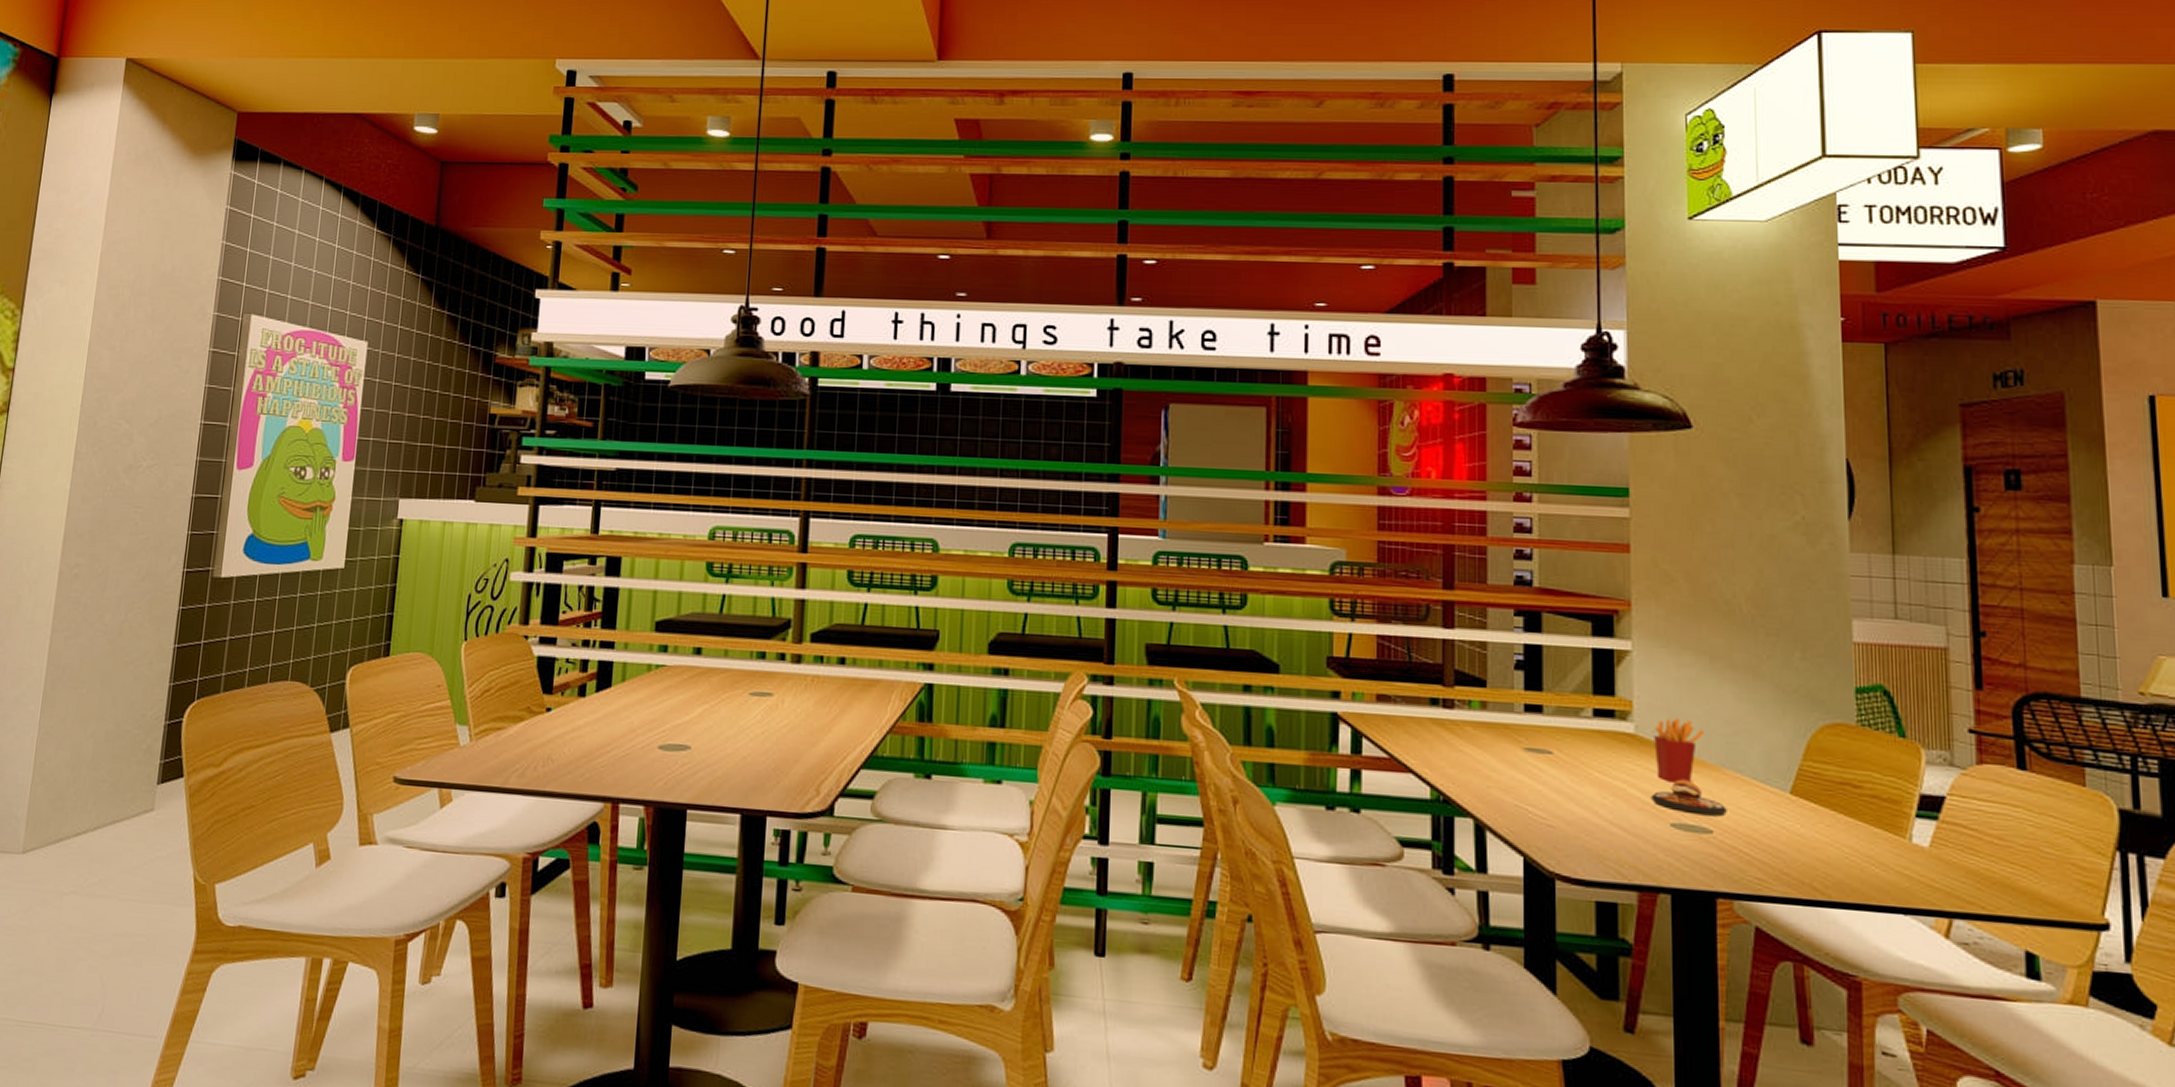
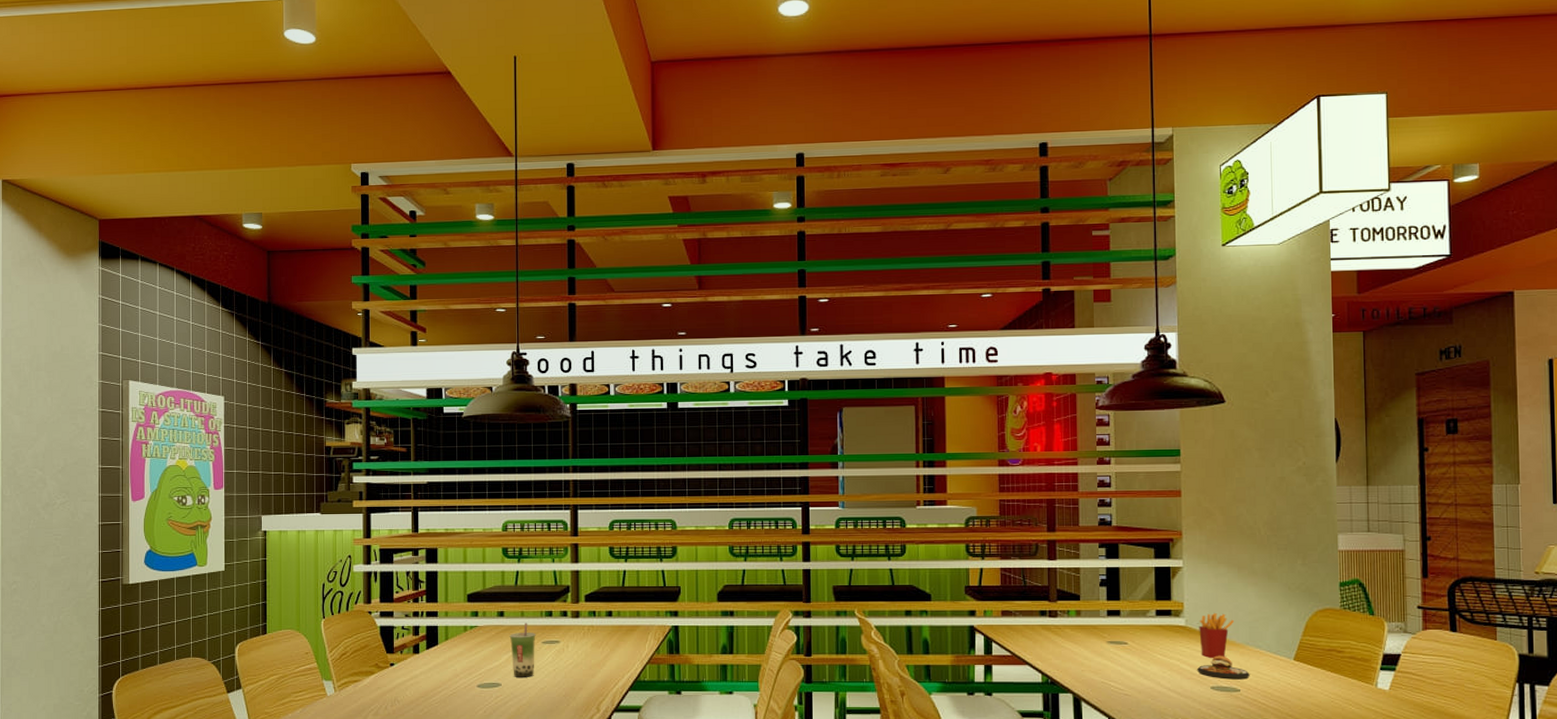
beverage cup: none [706,665,742,740] -> present [509,622,536,677]

